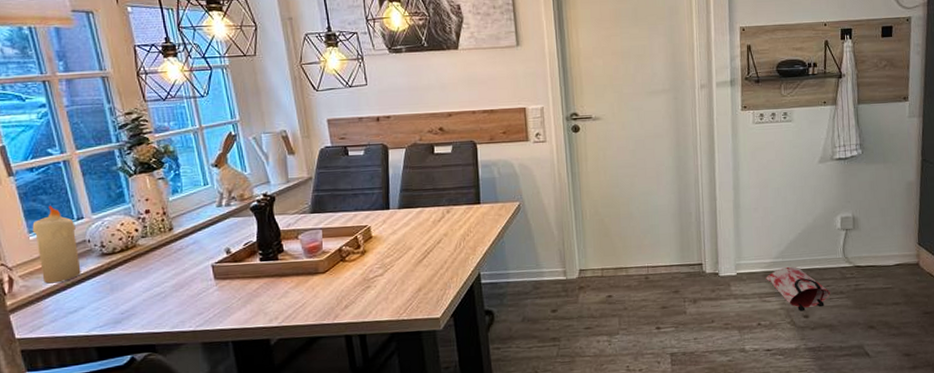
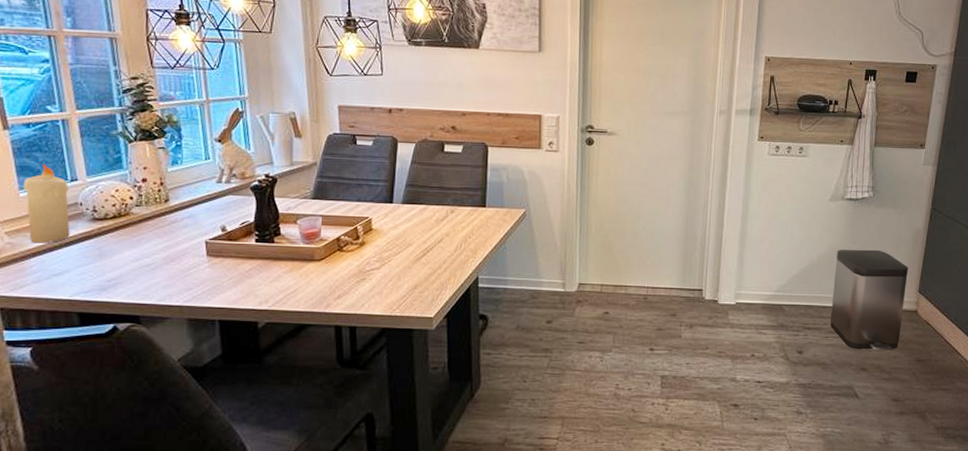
bag: present [766,266,831,311] -> none [764,301,827,347]
pedal bin: none [832,206,905,308] -> present [830,249,908,350]

